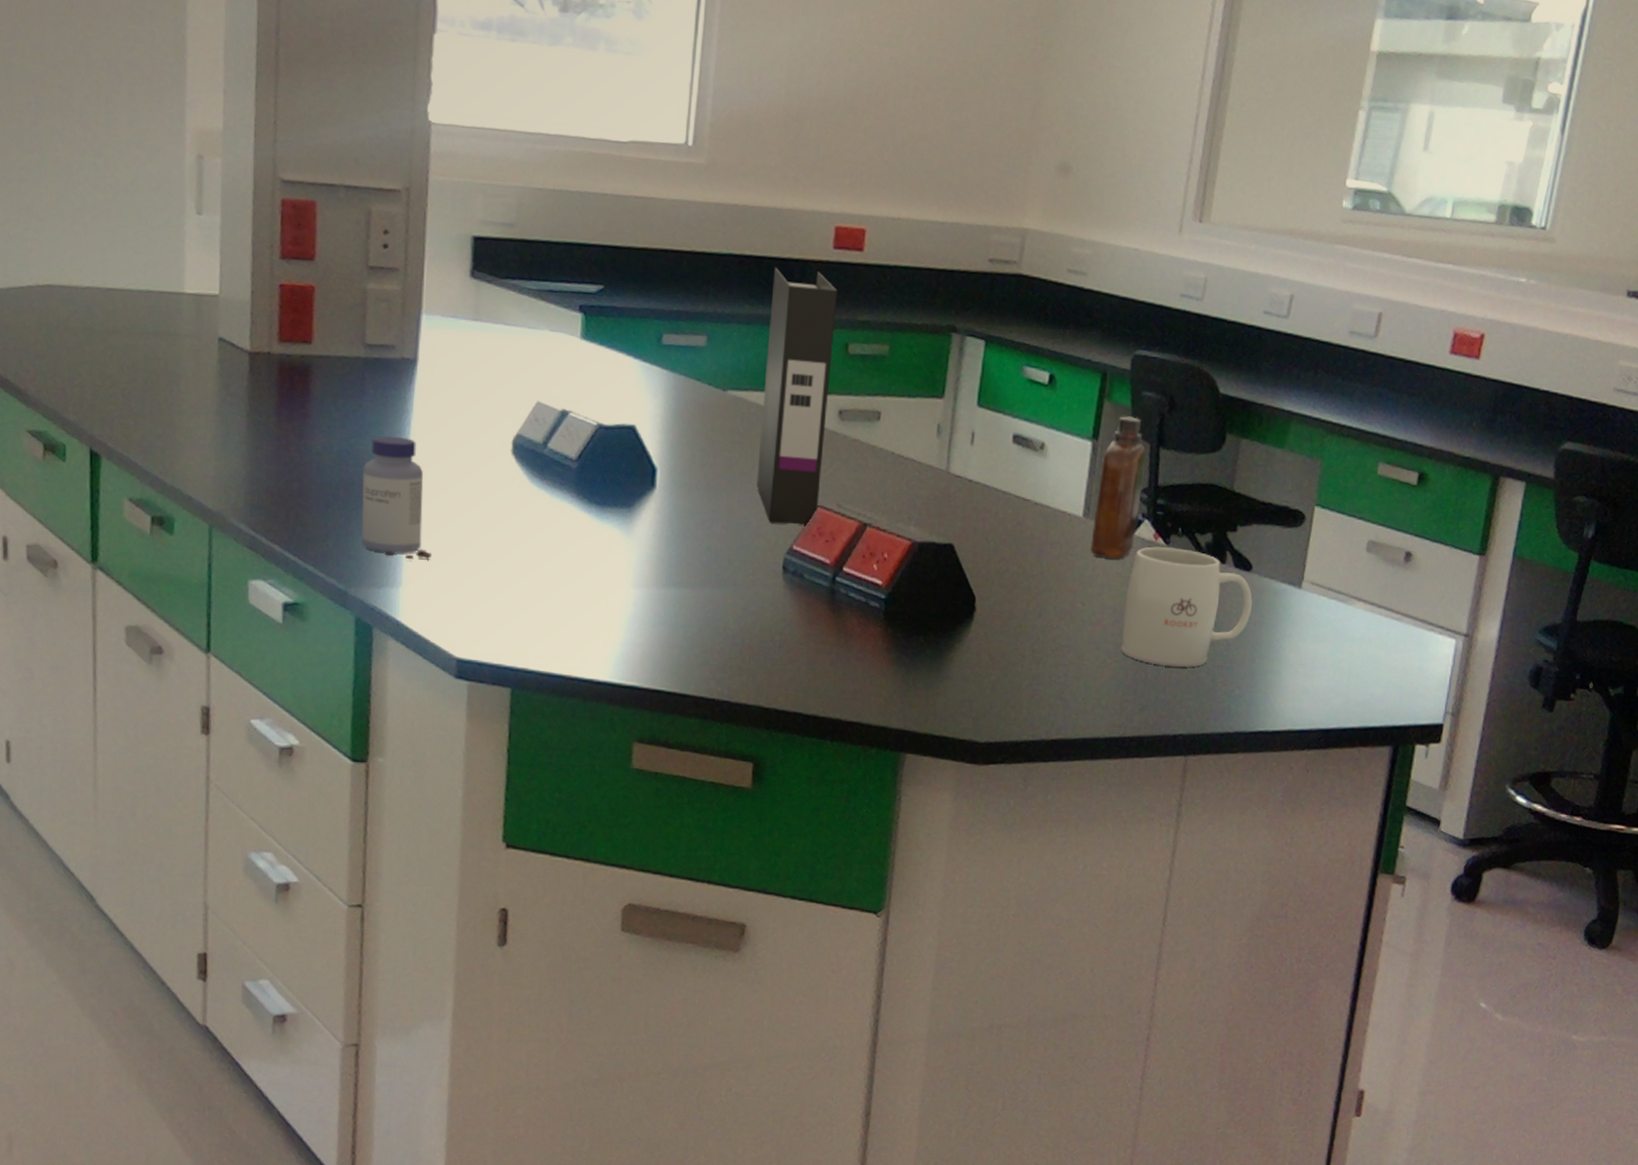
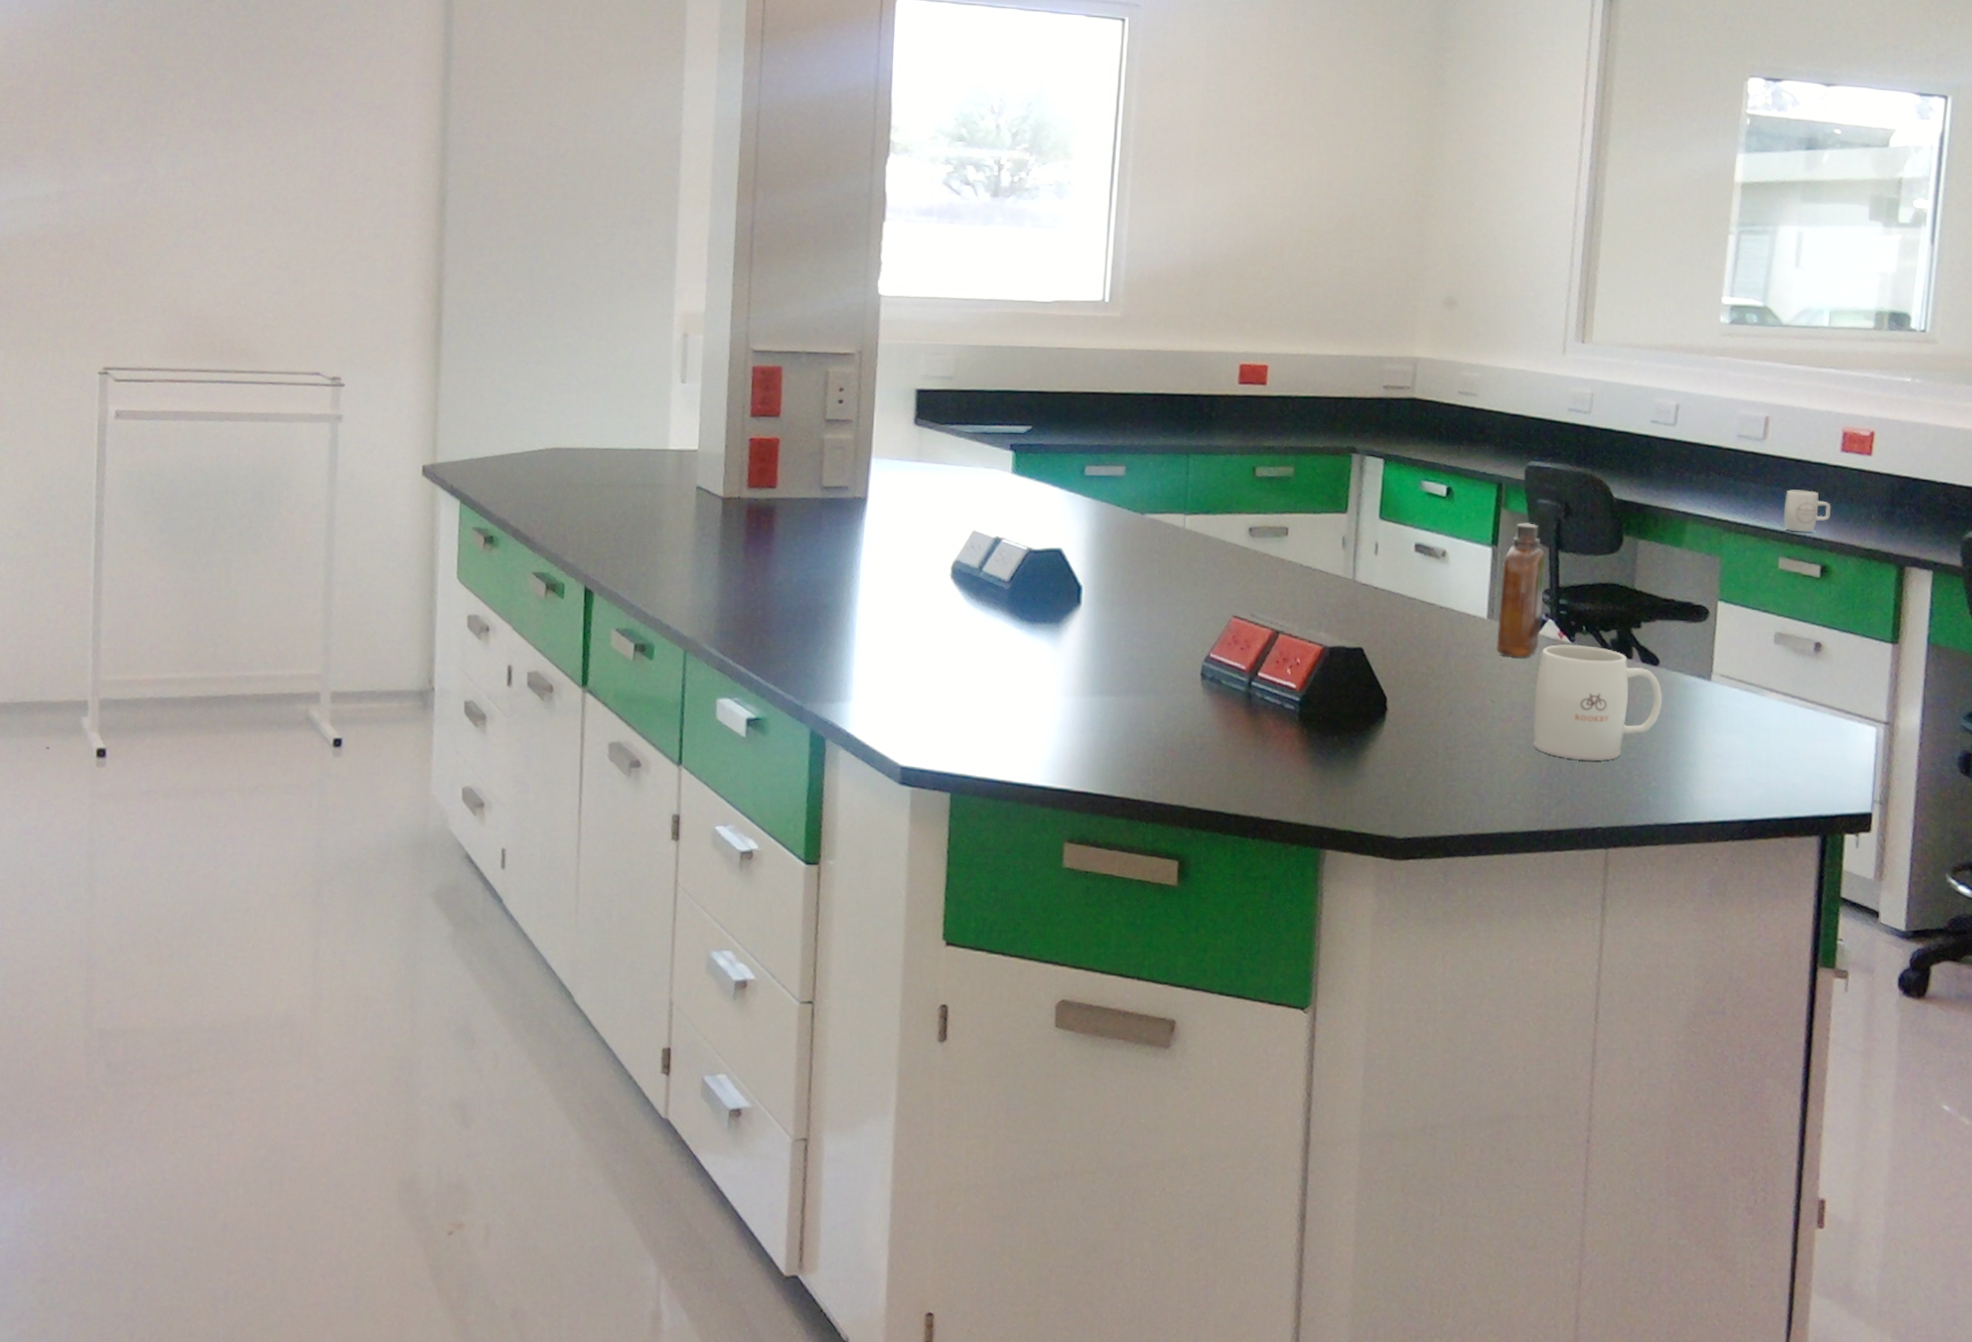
medicine bottle: present [362,436,433,559] -> none [817,566,880,676]
binder: present [756,267,837,526] -> none [1174,402,1244,635]
mug: none [1386,392,1435,438] -> present [1784,489,1831,533]

